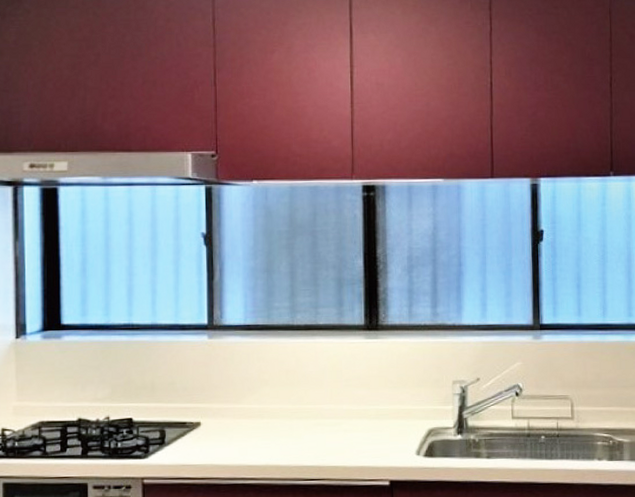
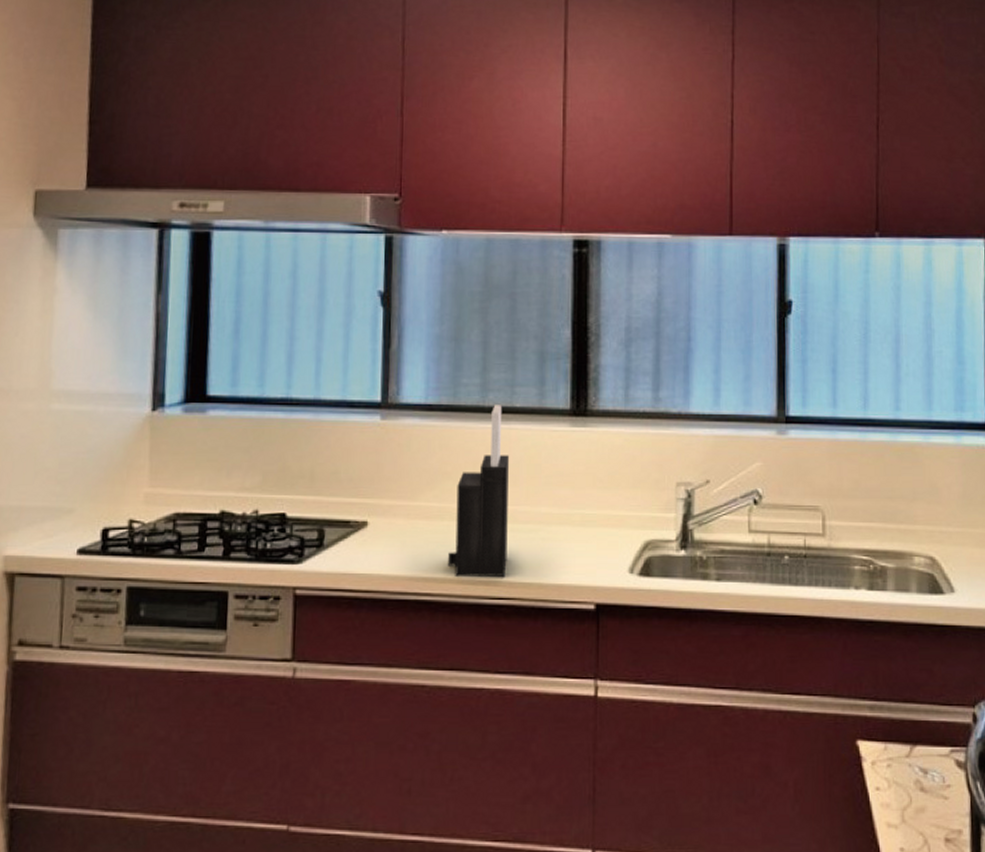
knife block: none [268,323,317,463] -> present [448,405,509,576]

